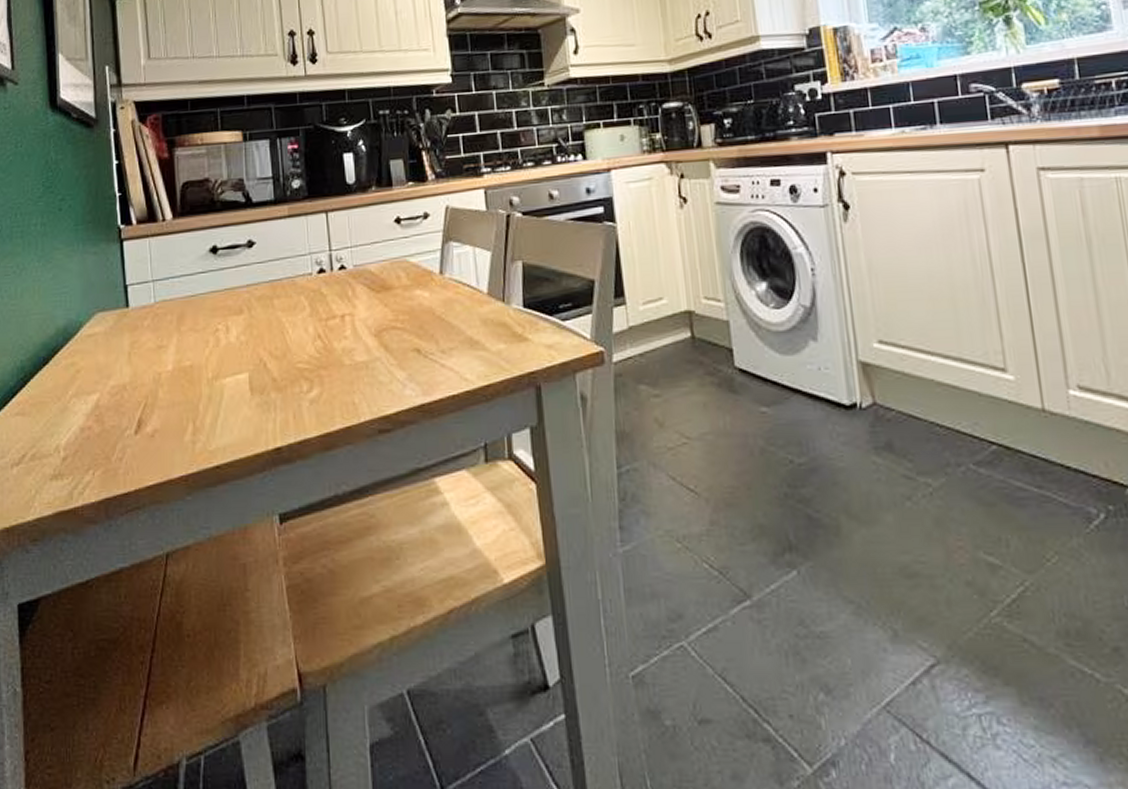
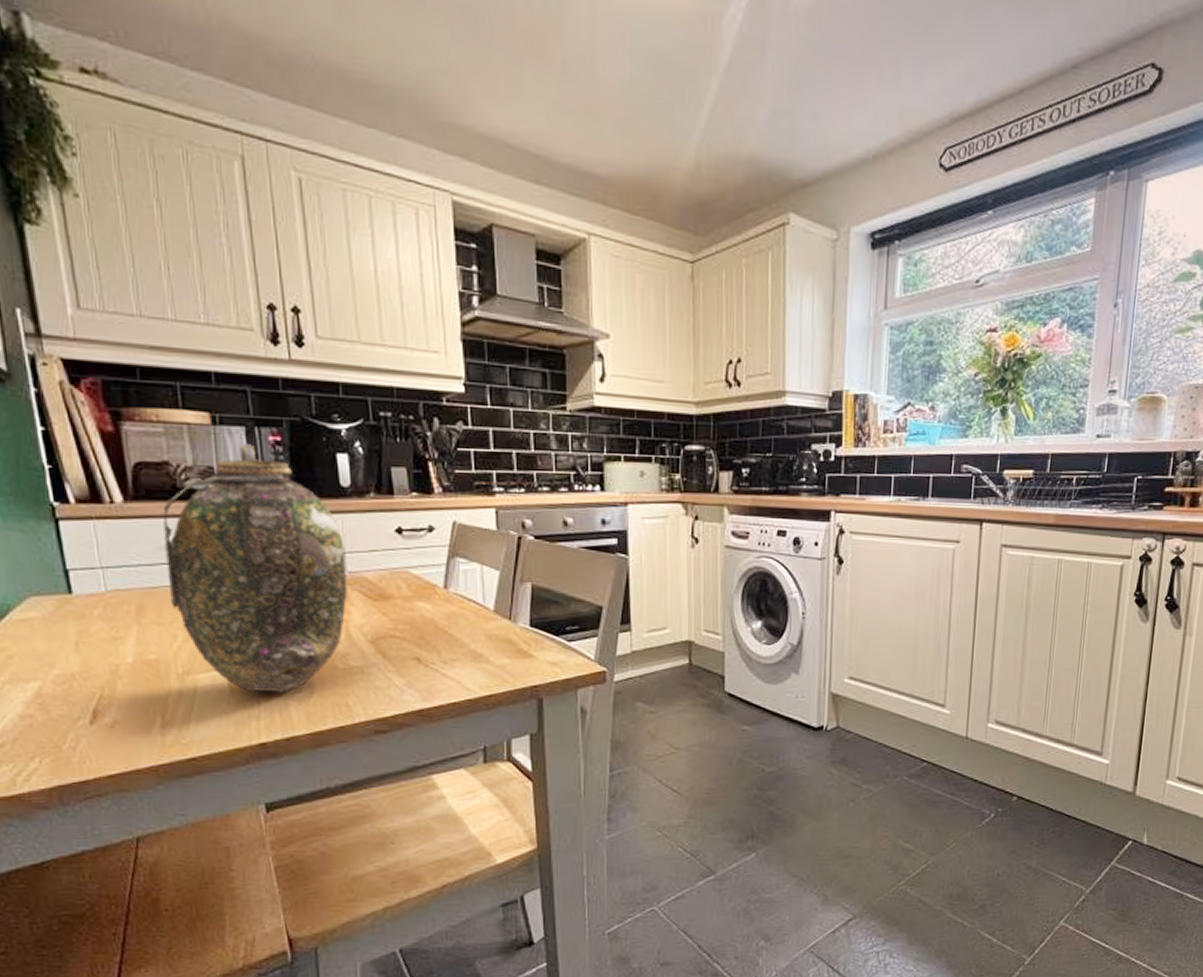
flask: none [202,153,353,395] -> present [163,442,348,693]

